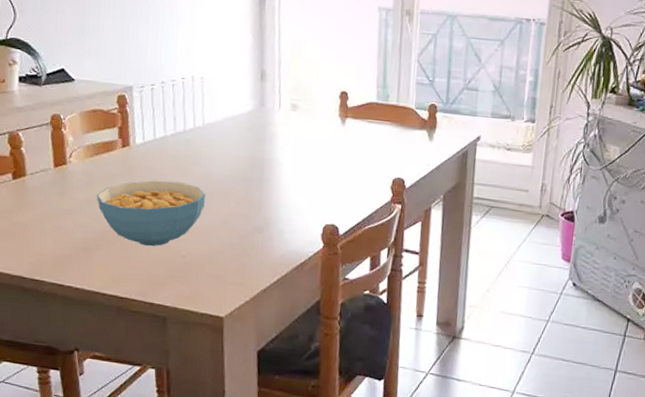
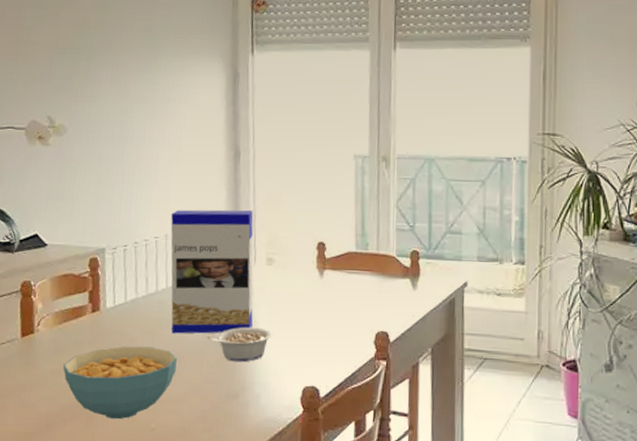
cereal box: none [197,52,279,173] -> present [170,209,253,334]
legume: none [233,168,296,201] -> present [207,327,272,363]

